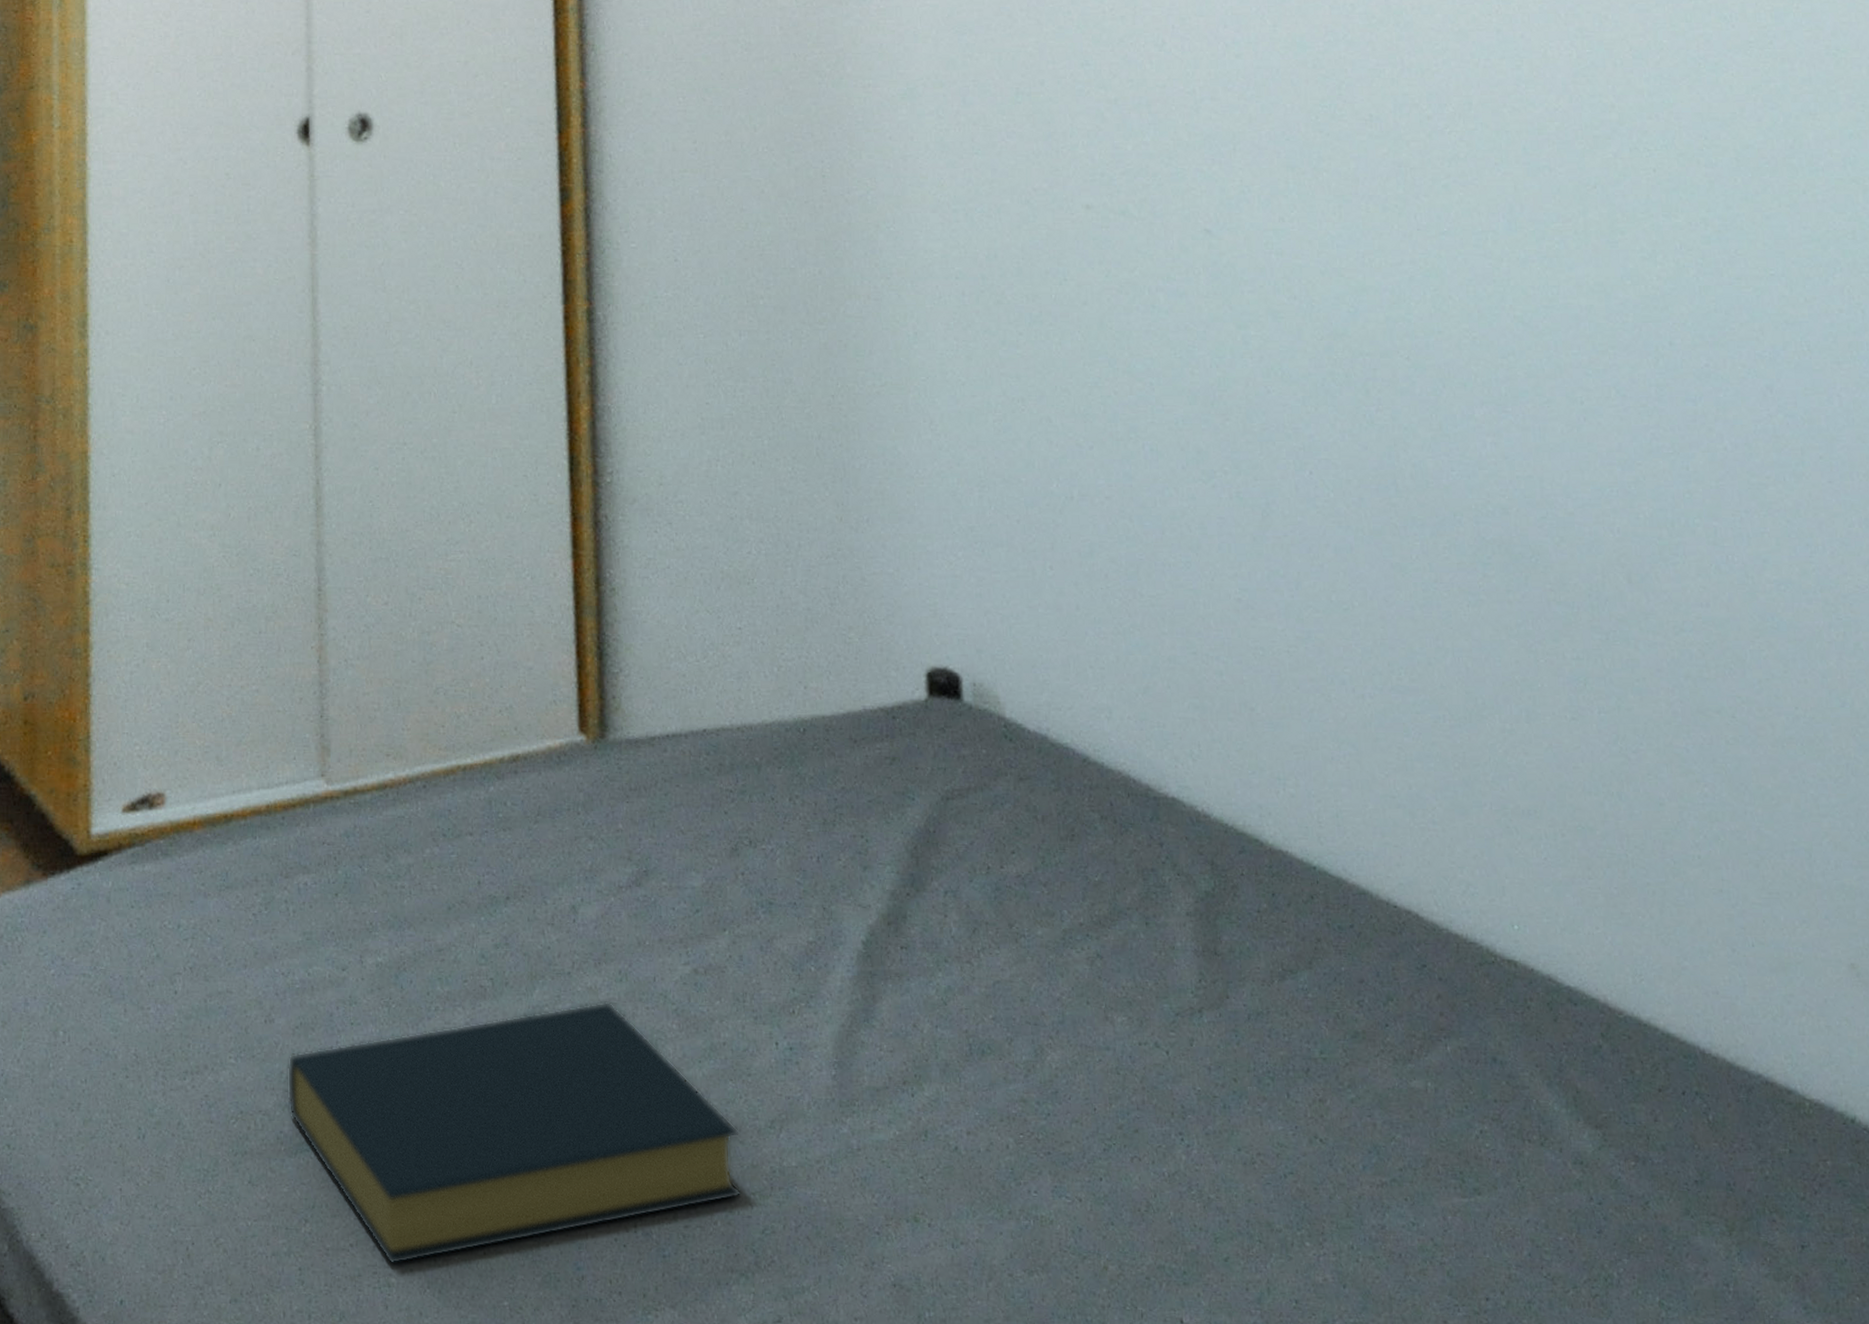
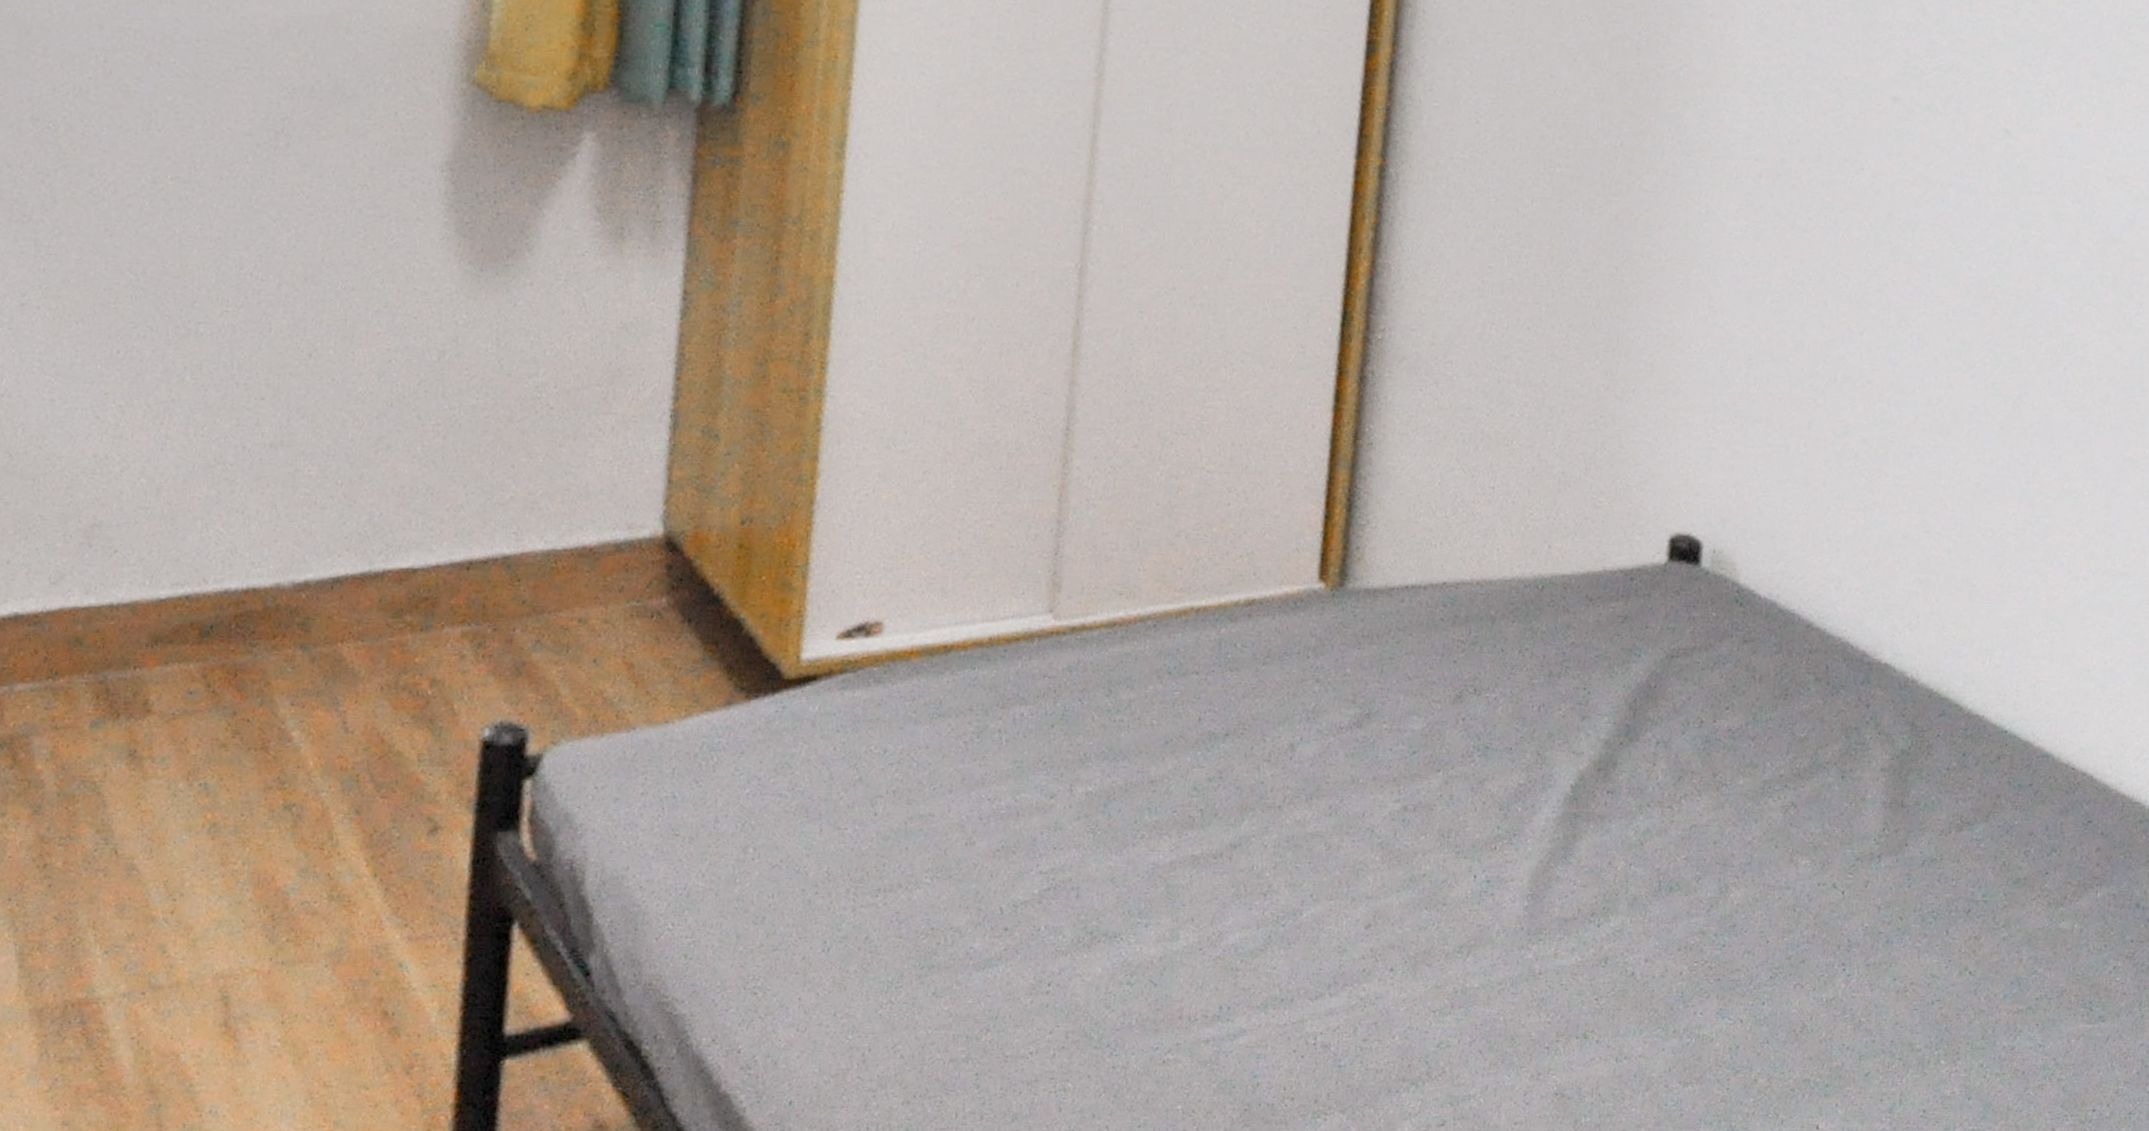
hardback book: present [287,1001,742,1266] -> none [981,834,1428,1072]

